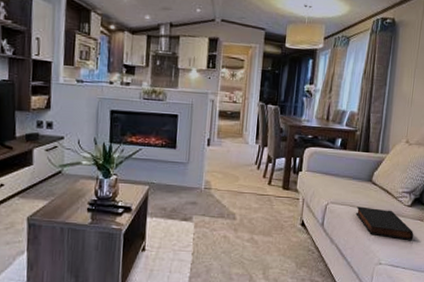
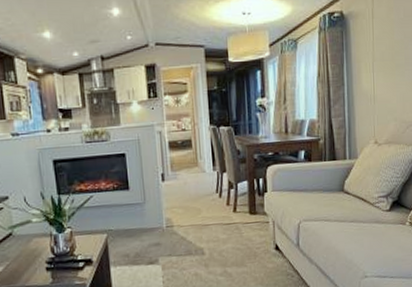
book: present [356,206,414,241] -> none [332,218,398,248]

